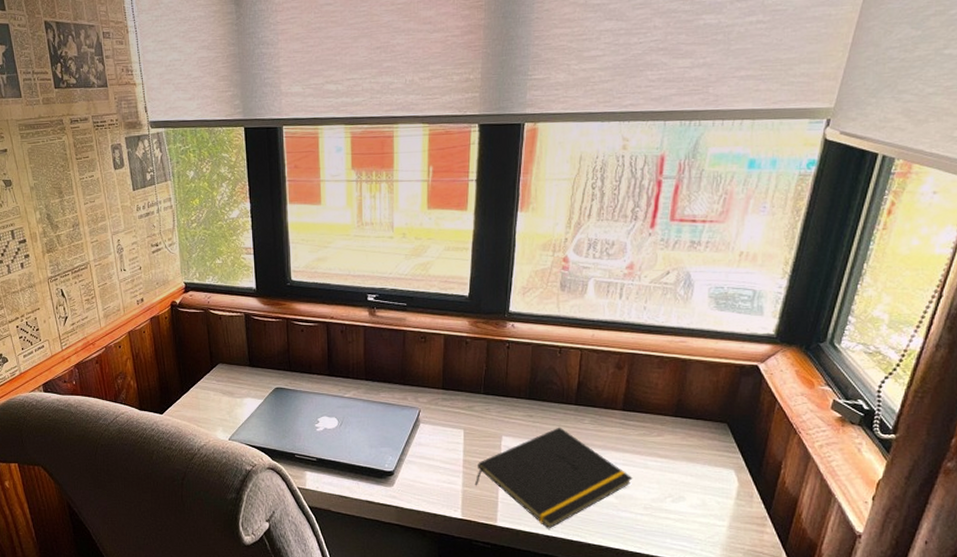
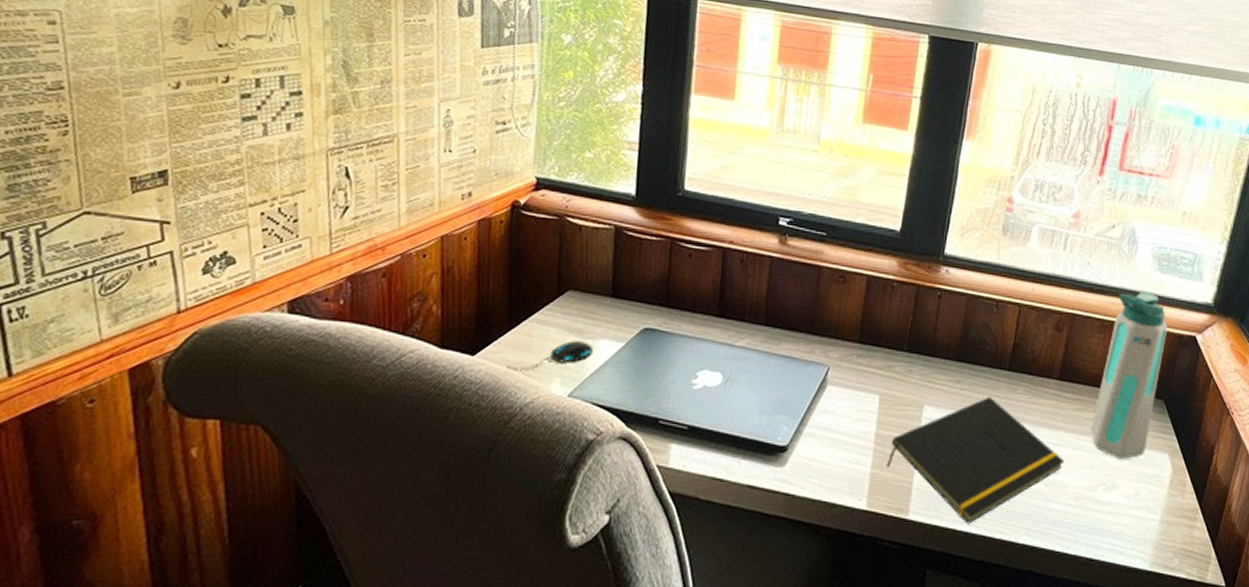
mouse: none [185,400,241,423] -> present [506,341,593,371]
water bottle: none [655,330,729,475] -> present [1090,292,1168,459]

